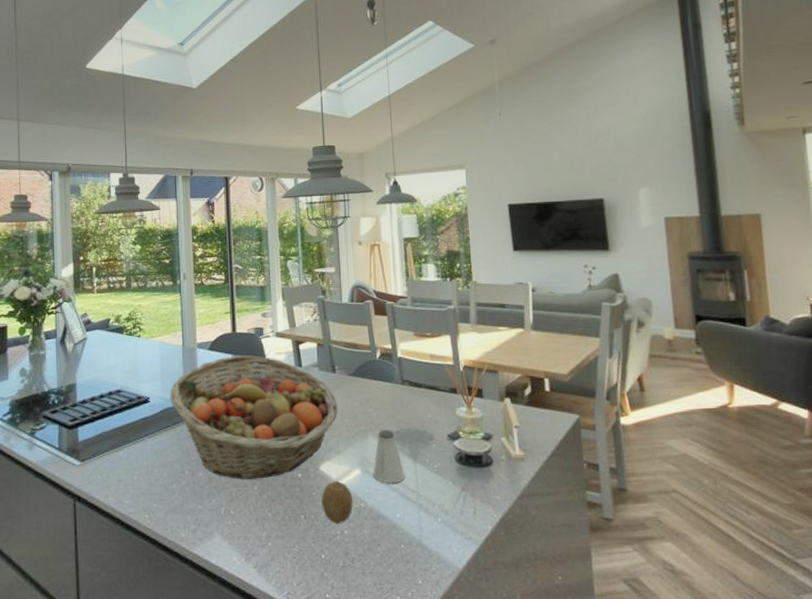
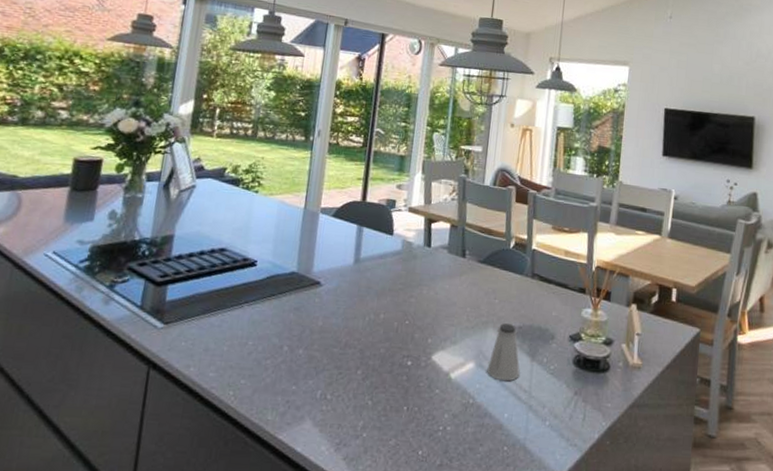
fruit basket: present [169,355,339,479] -> none [279,226,462,363]
fruit: present [321,481,354,524] -> none [427,373,462,419]

